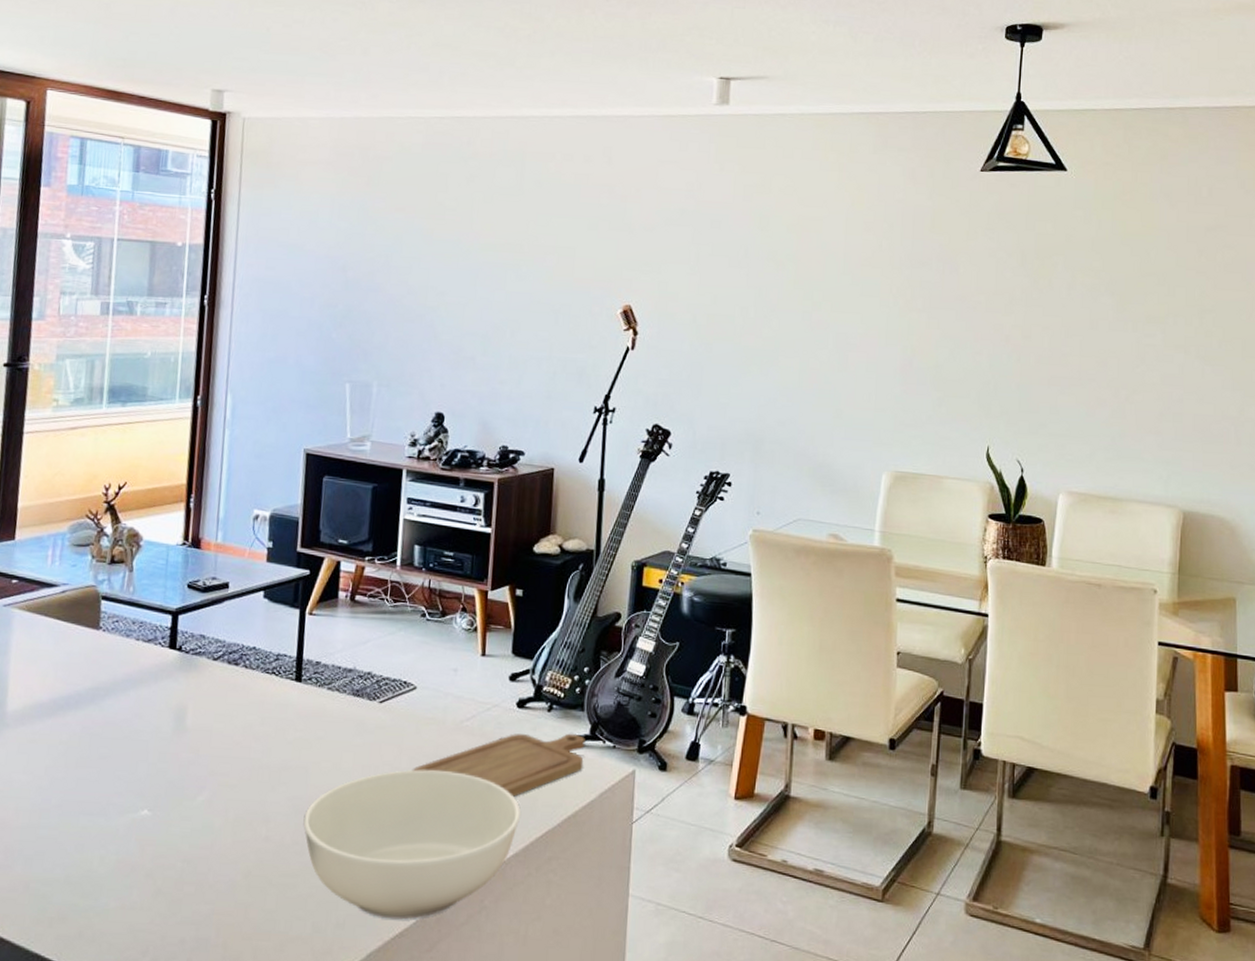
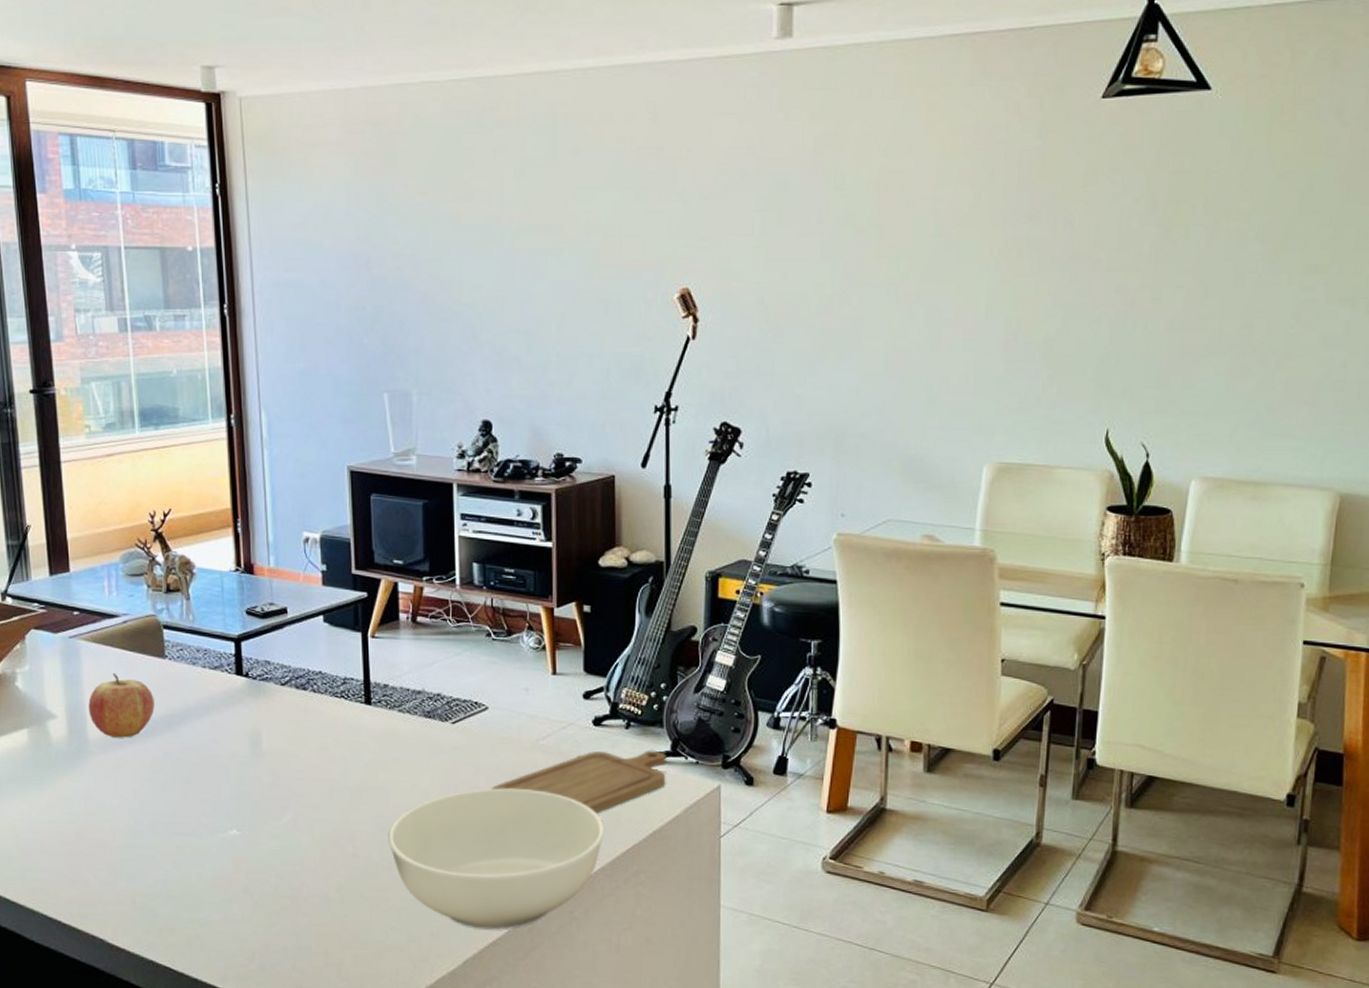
fruit: none [11,642,82,711] -> present [88,672,155,738]

